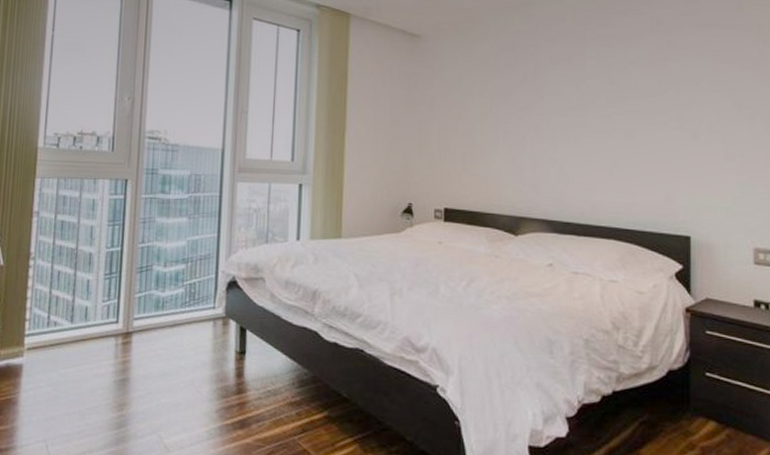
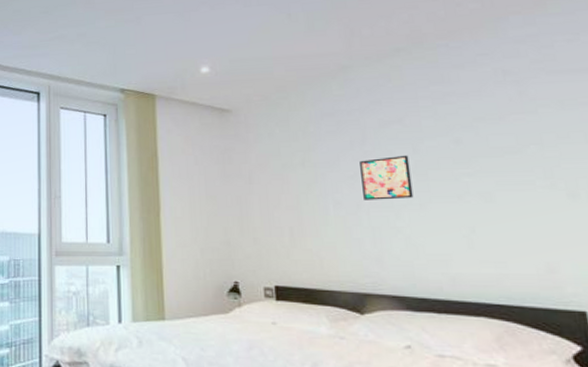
wall art: none [529,91,571,132] -> present [360,155,414,200]

